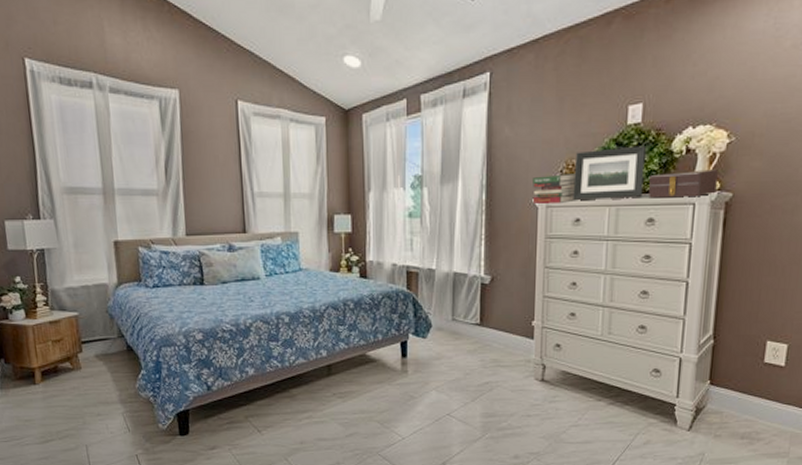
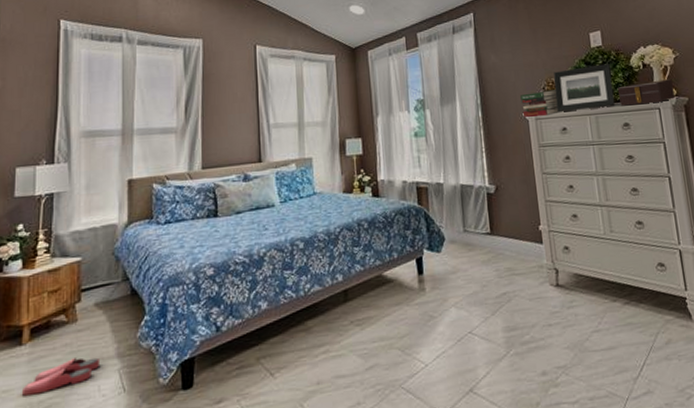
slippers: none [41,400,105,426] -> present [21,357,99,396]

